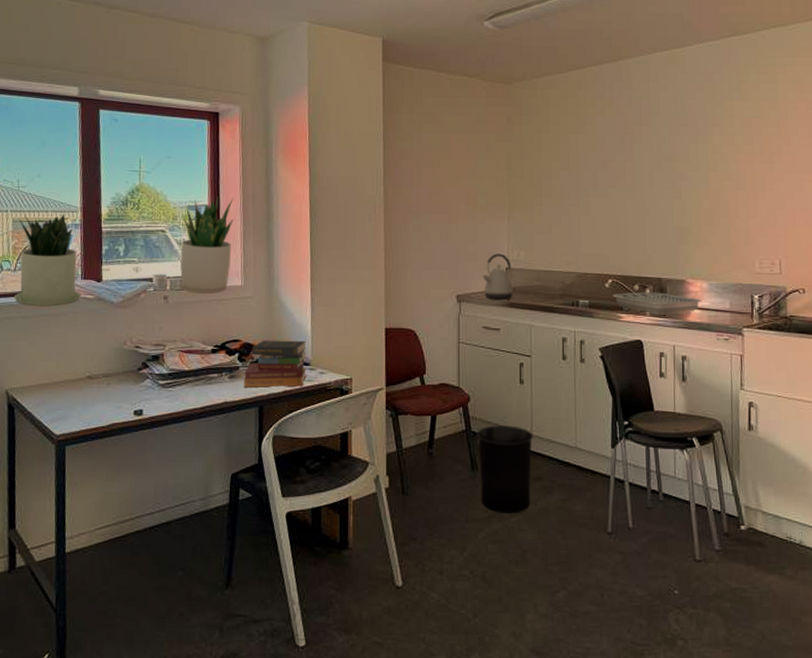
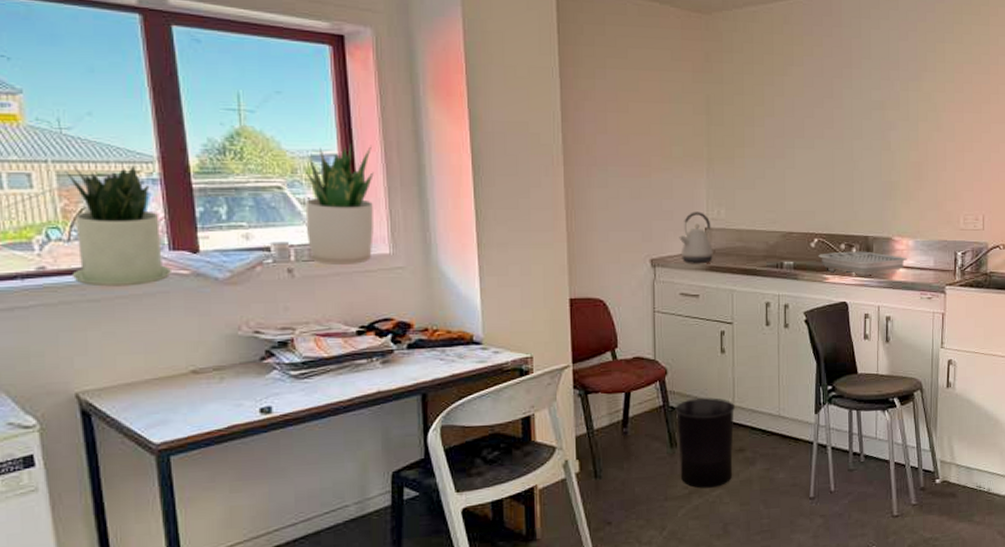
books: present [243,340,307,388] -> none [399,316,478,373]

